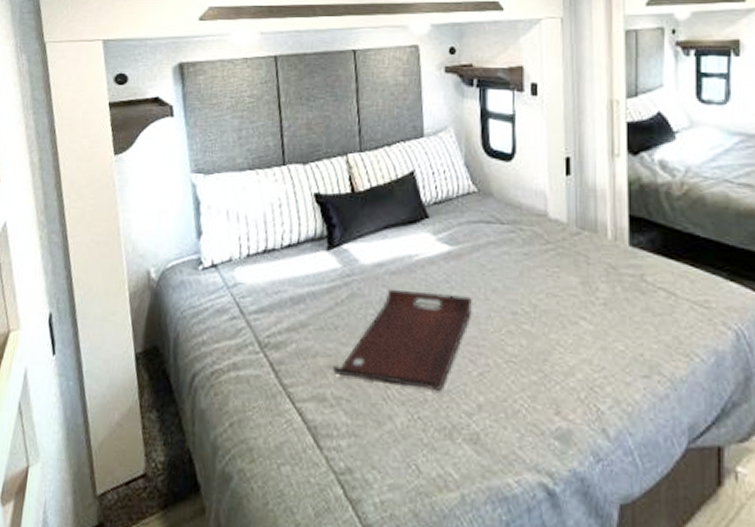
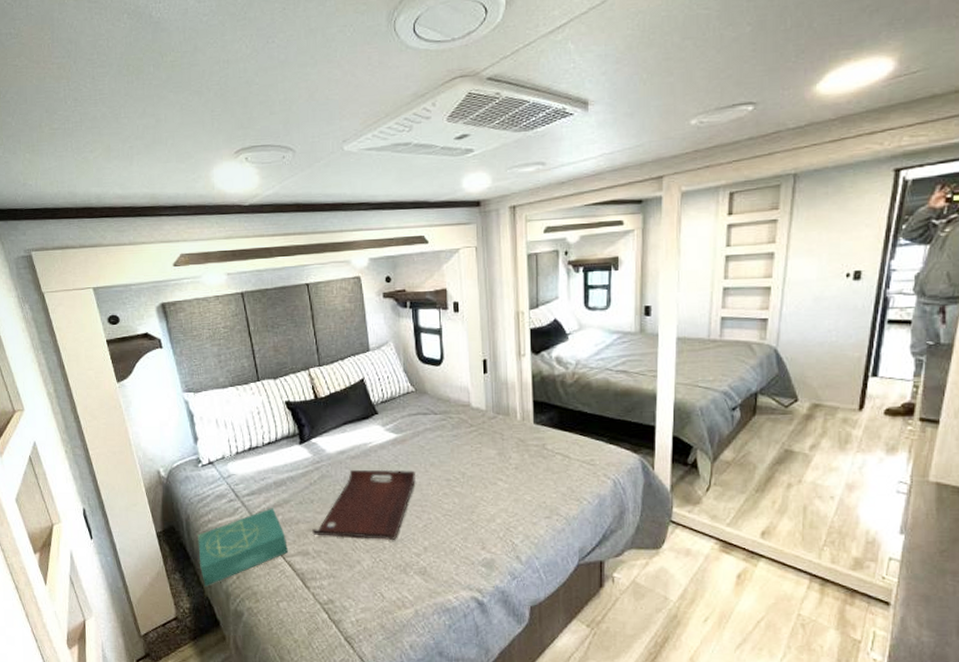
book: none [183,332,300,434] -> present [198,508,288,586]

